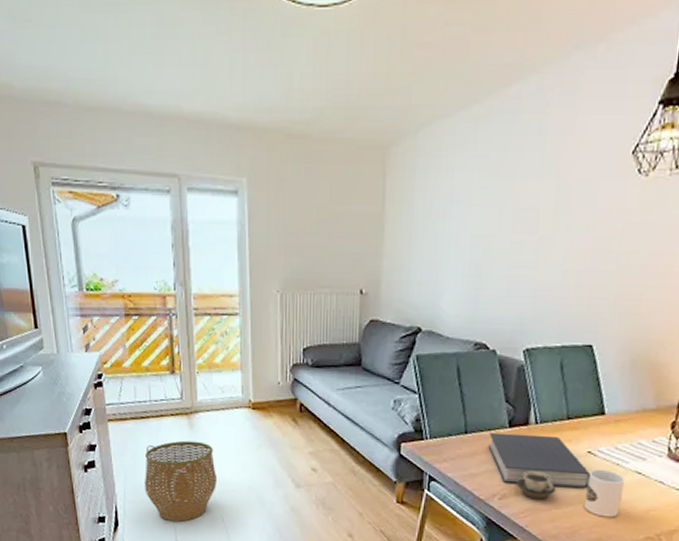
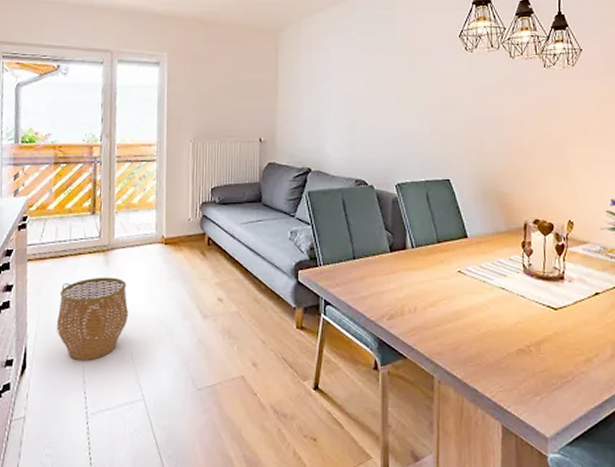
book: present [488,432,590,489] -> none [374,257,463,306]
cup: present [516,471,556,500] -> none [401,291,436,318]
mug: present [583,469,626,518] -> none [461,286,493,332]

